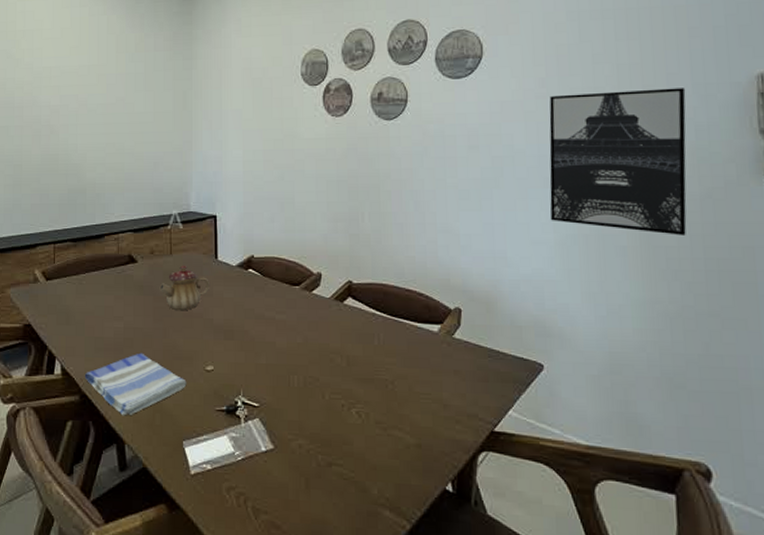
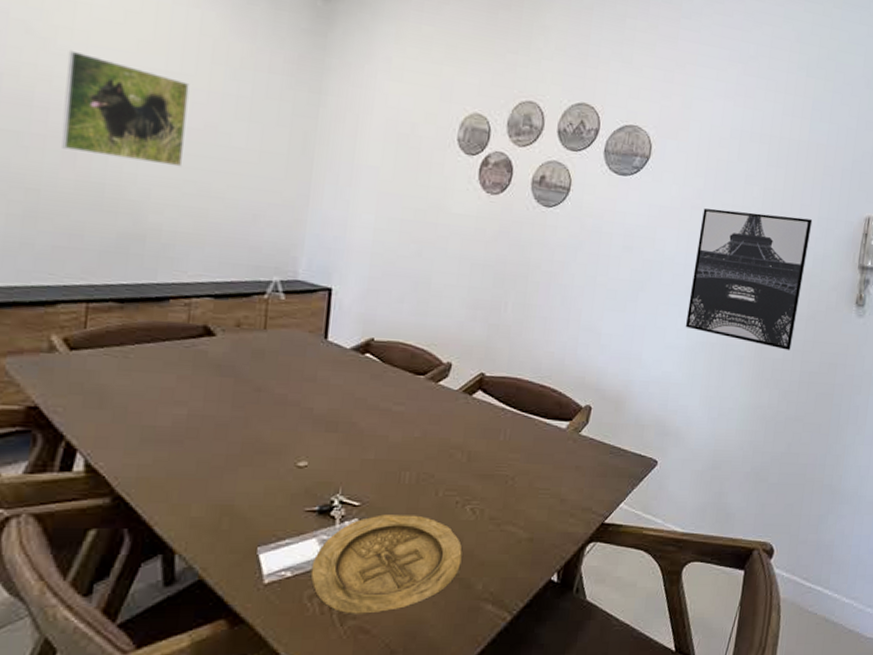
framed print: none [31,63,105,134] -> present [62,50,190,167]
dish towel: present [84,353,187,416] -> none [121,445,270,521]
teapot: present [159,265,211,311] -> none [244,343,315,398]
plate: none [226,415,354,510] -> present [310,514,462,614]

